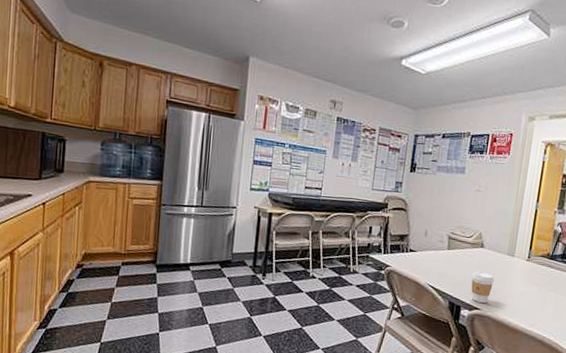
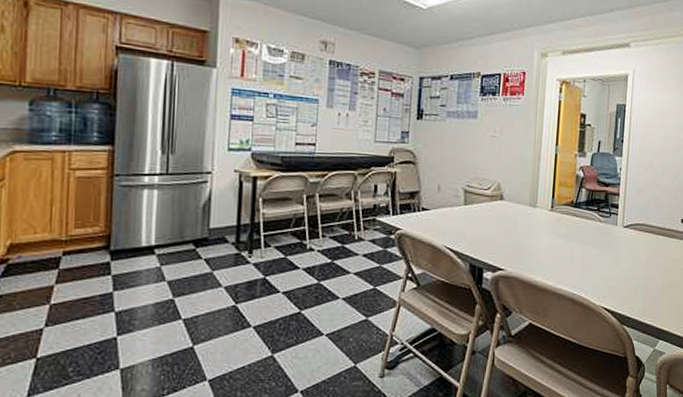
coffee cup: present [471,271,495,304] -> none [492,226,518,263]

